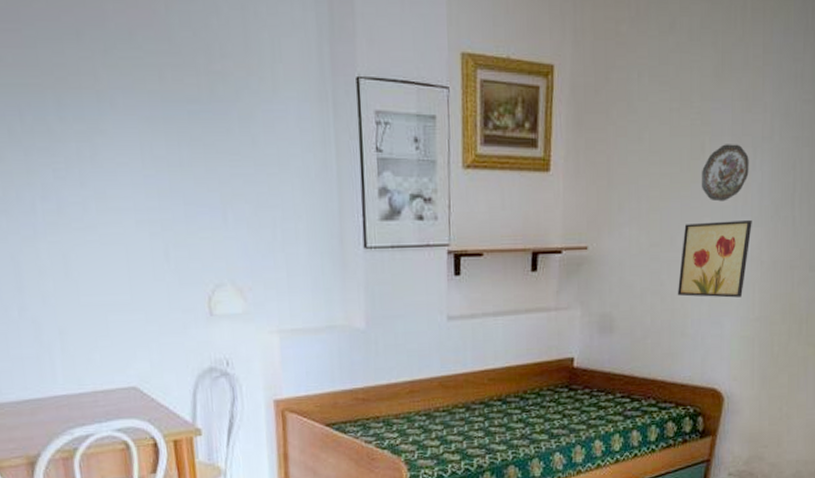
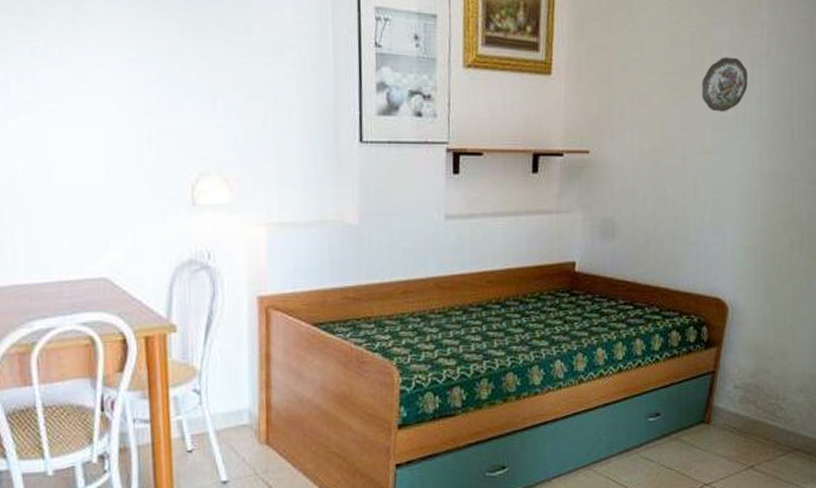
wall art: present [677,219,752,298] -> none [679,131,752,207]

